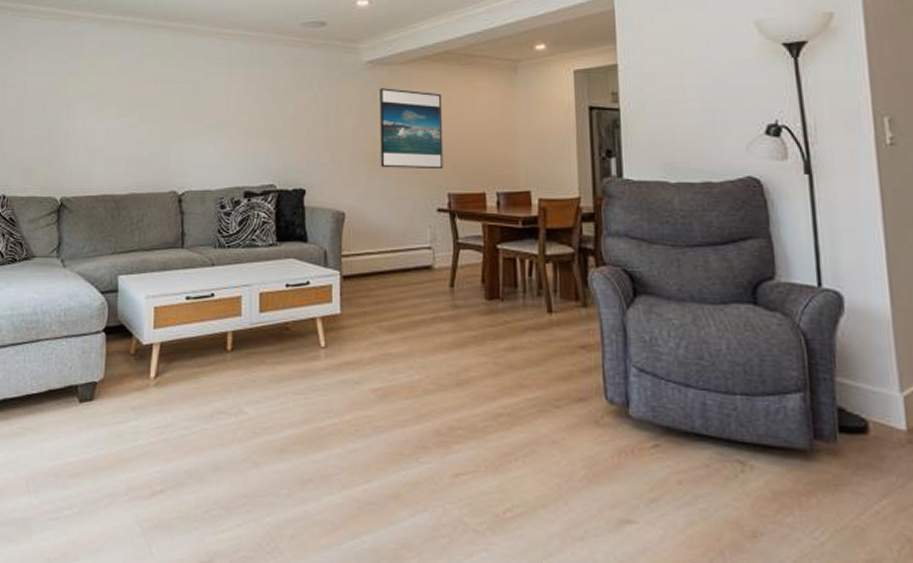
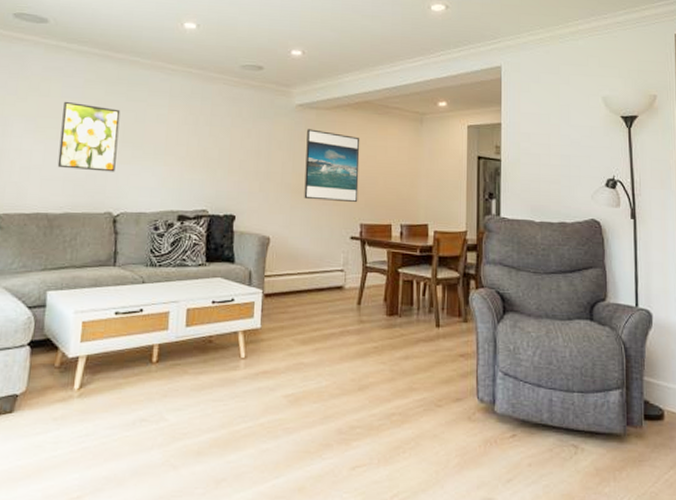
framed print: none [120,77,179,149] -> present [57,101,121,172]

